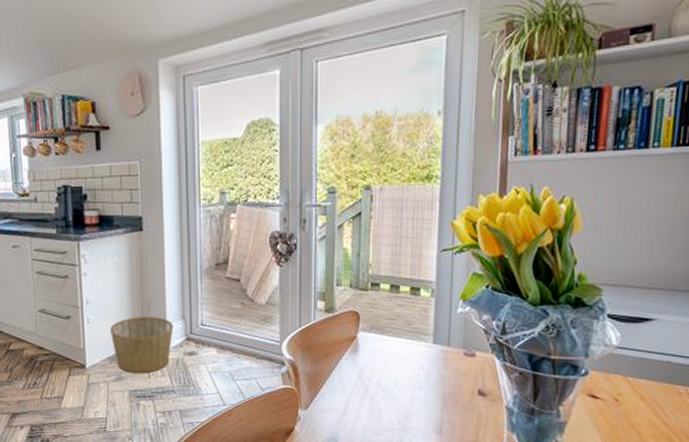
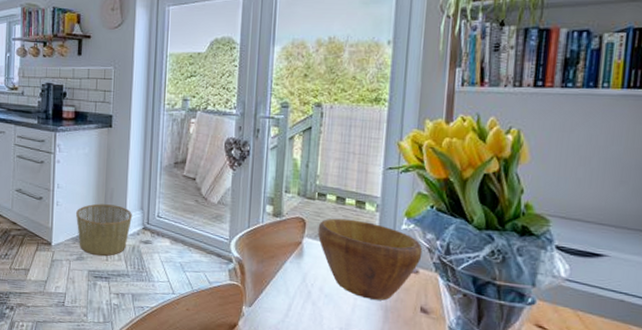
bowl: none [372,307,479,388] -> present [317,218,423,301]

